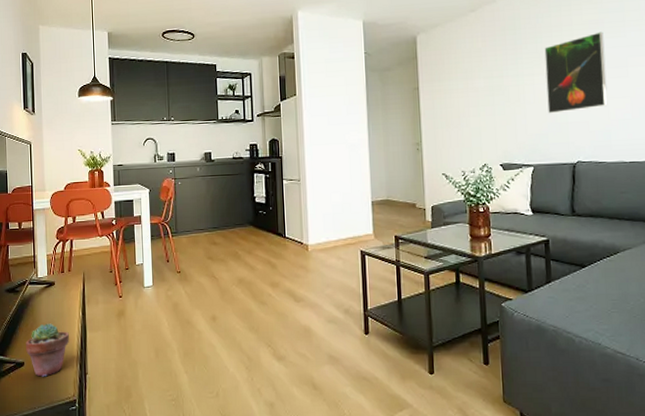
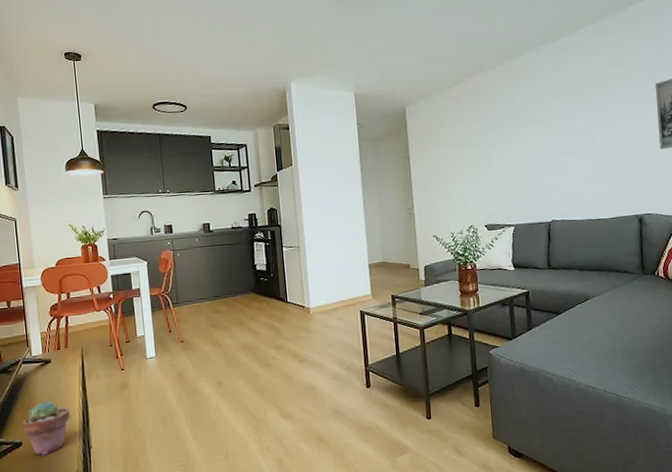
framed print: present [544,31,608,114] -> none [521,103,577,178]

